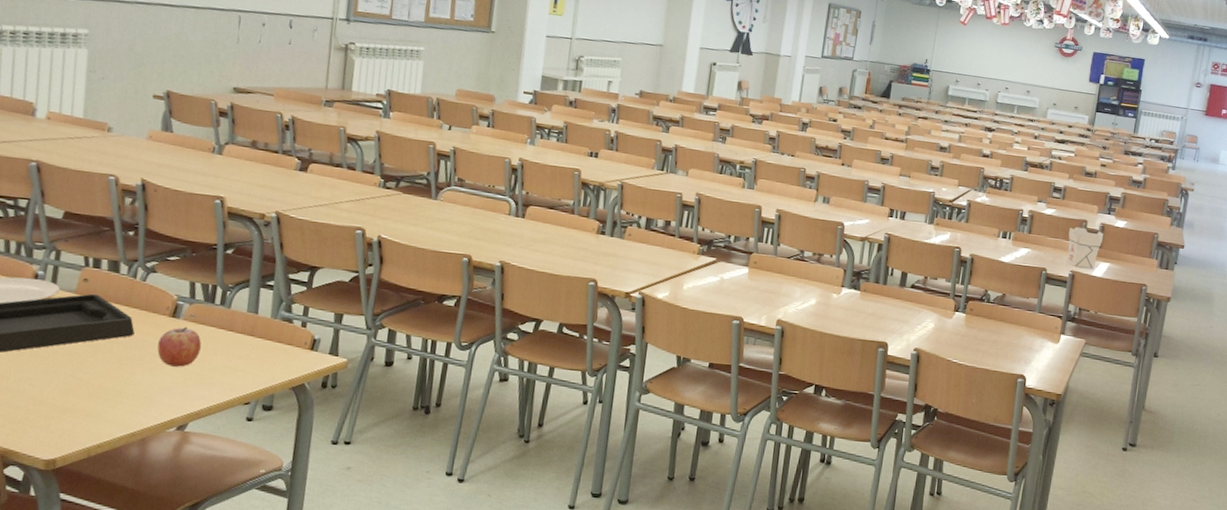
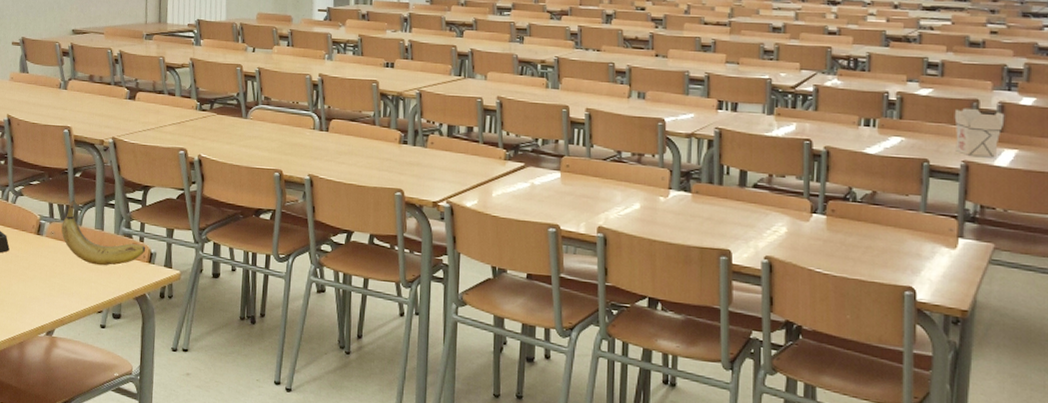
apple: present [157,326,202,367] -> none [27,242,61,279]
banana: none [204,280,309,353] -> present [61,200,146,266]

